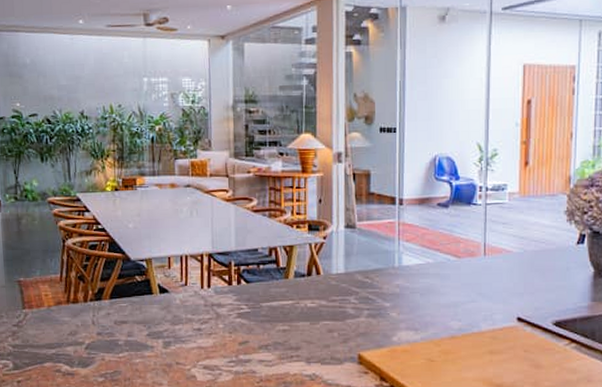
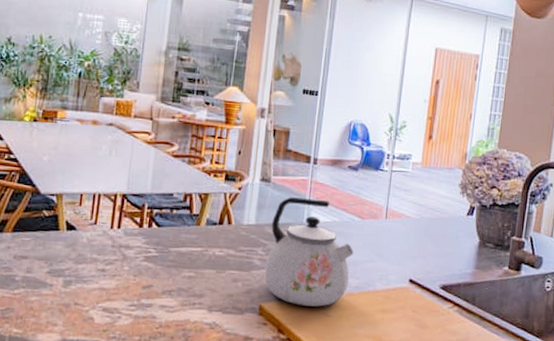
kettle: none [359,241,452,352] -> present [264,197,353,307]

